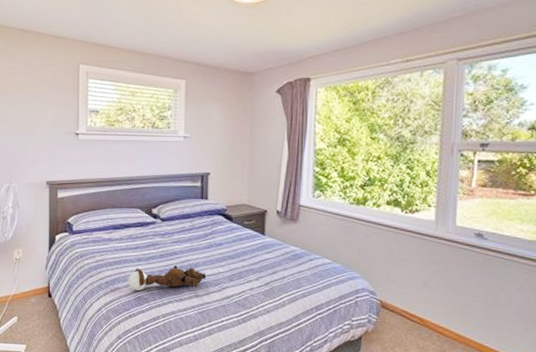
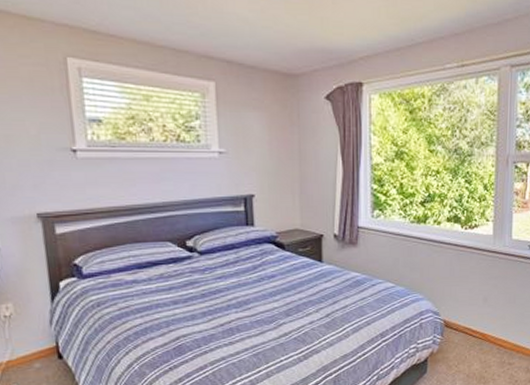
teddy bear: present [128,264,207,291] -> none [163,304,259,339]

